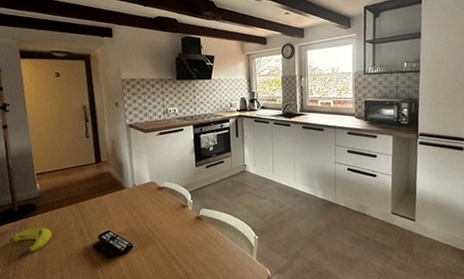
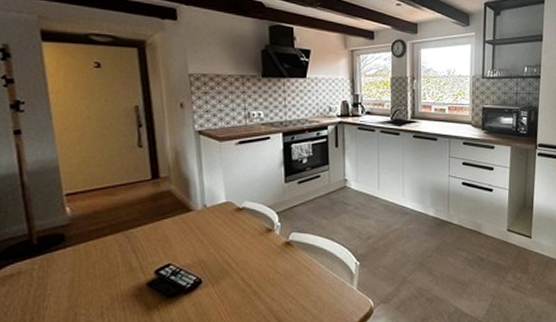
banana: present [9,227,52,258] -> none [24,263,89,305]

